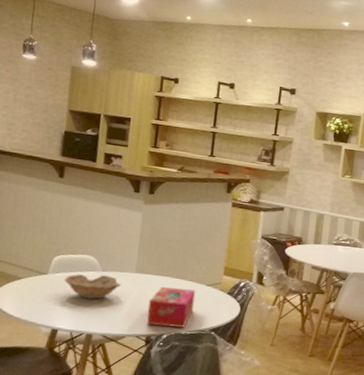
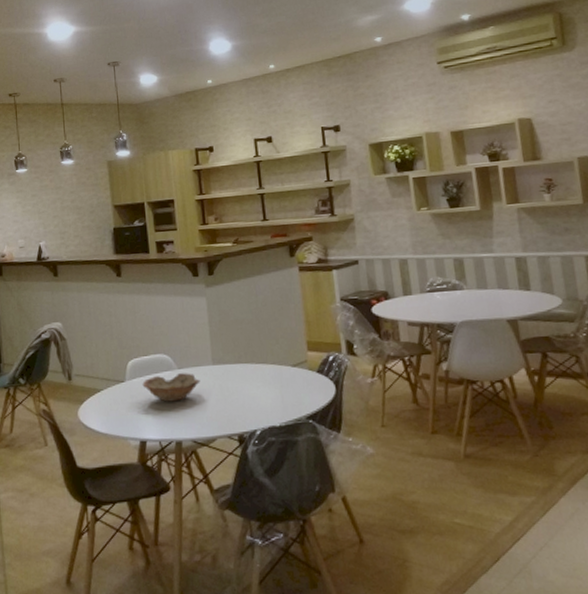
tissue box: present [146,287,196,329] -> none [232,374,284,422]

